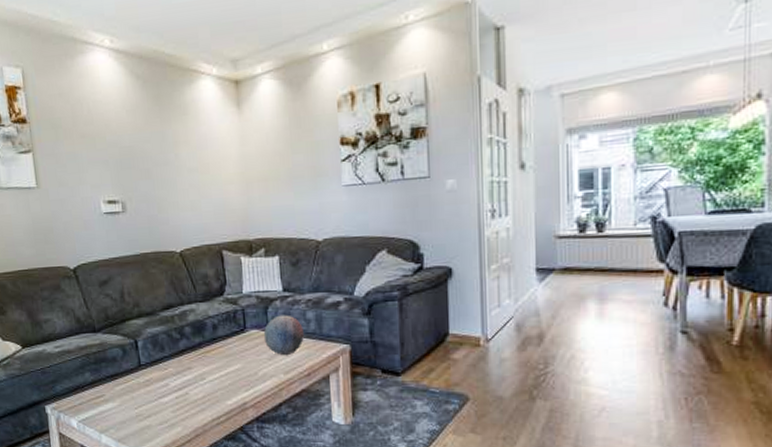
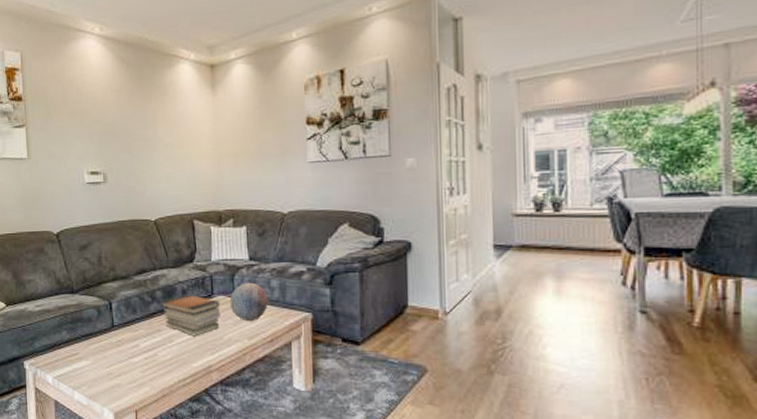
book stack: none [190,330,255,373] -> present [160,295,221,336]

